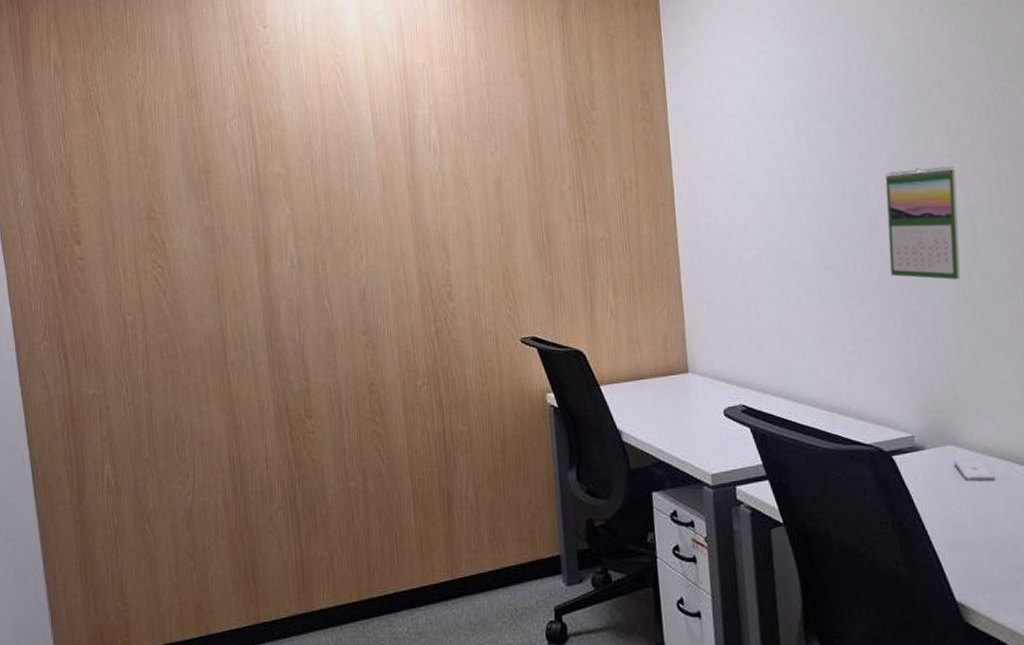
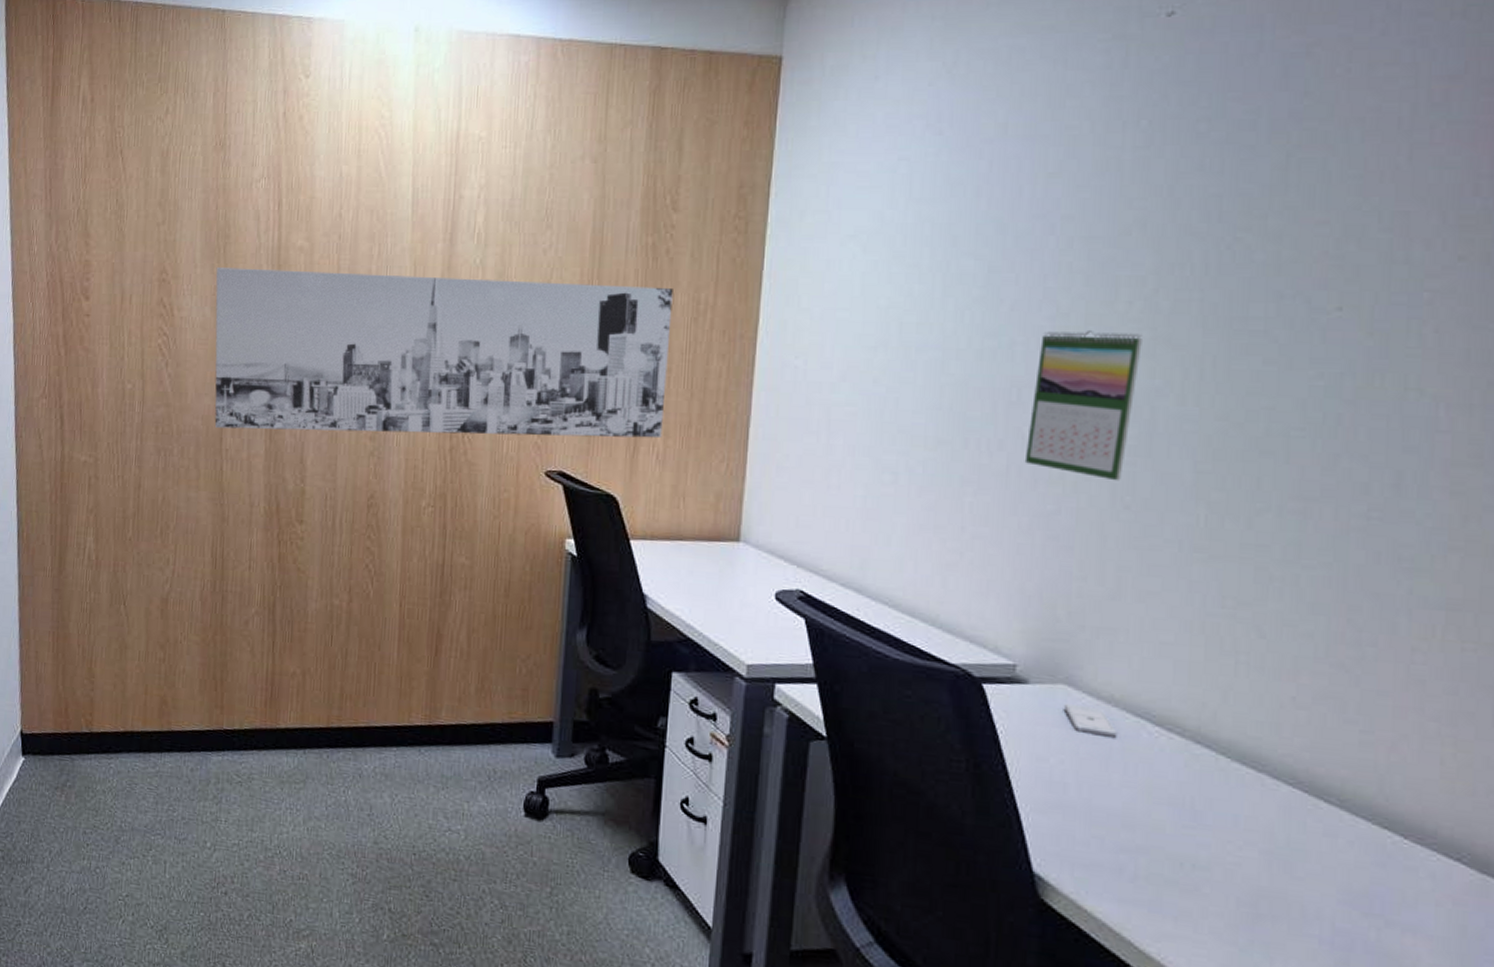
wall art: none [201,172,612,344] -> present [214,268,673,439]

